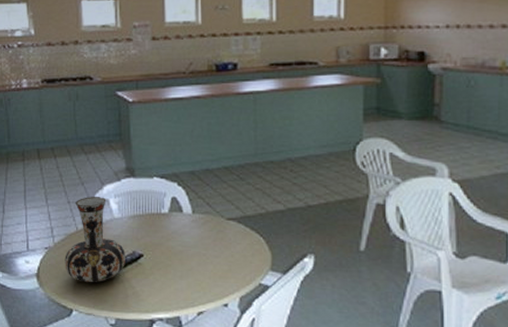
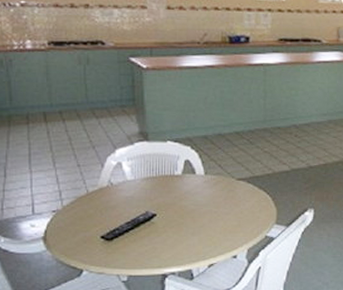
vase: present [65,197,125,283] -> none [74,160,138,243]

